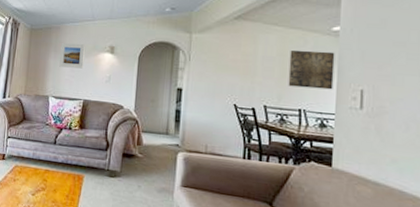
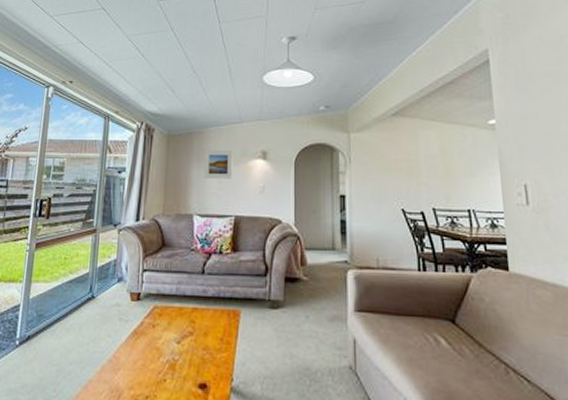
wall art: present [288,49,335,90] -> none [451,146,498,186]

